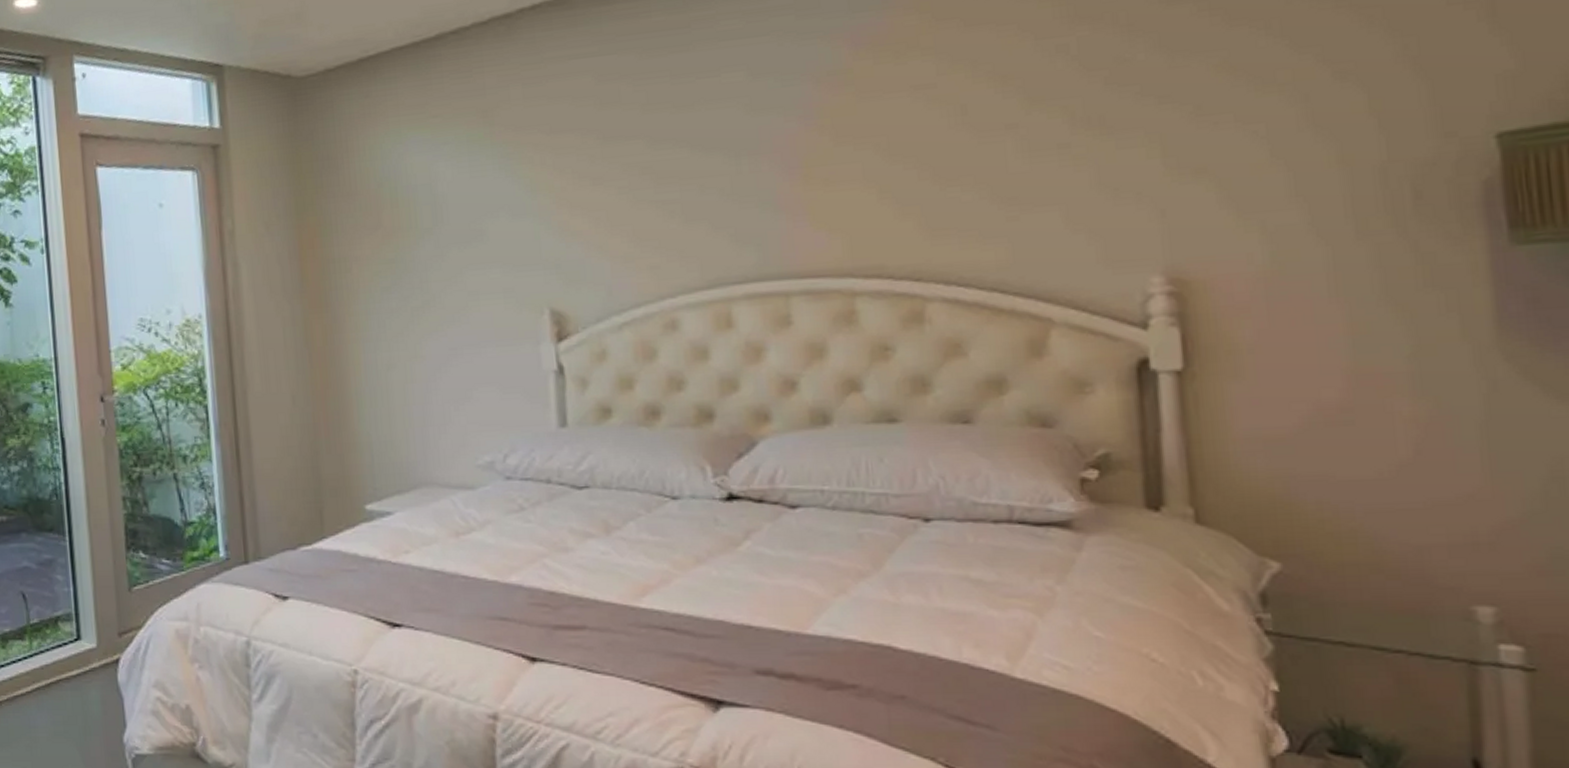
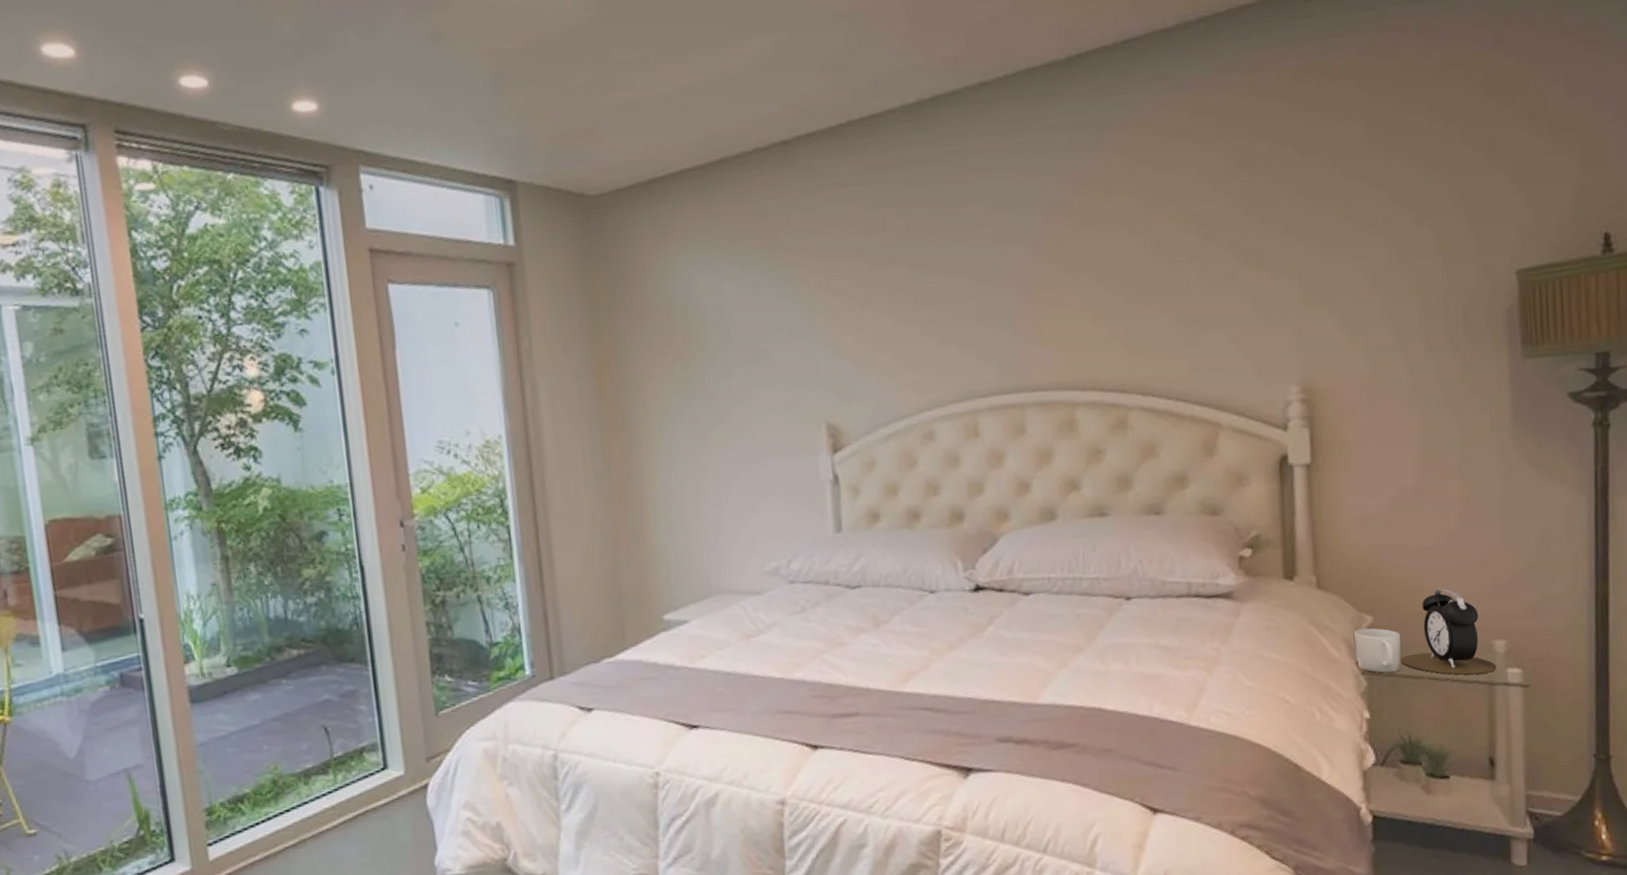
mug: none [1252,577,1326,636] -> present [1354,628,1402,673]
alarm clock: none [1324,533,1481,648] -> present [1400,588,1497,675]

